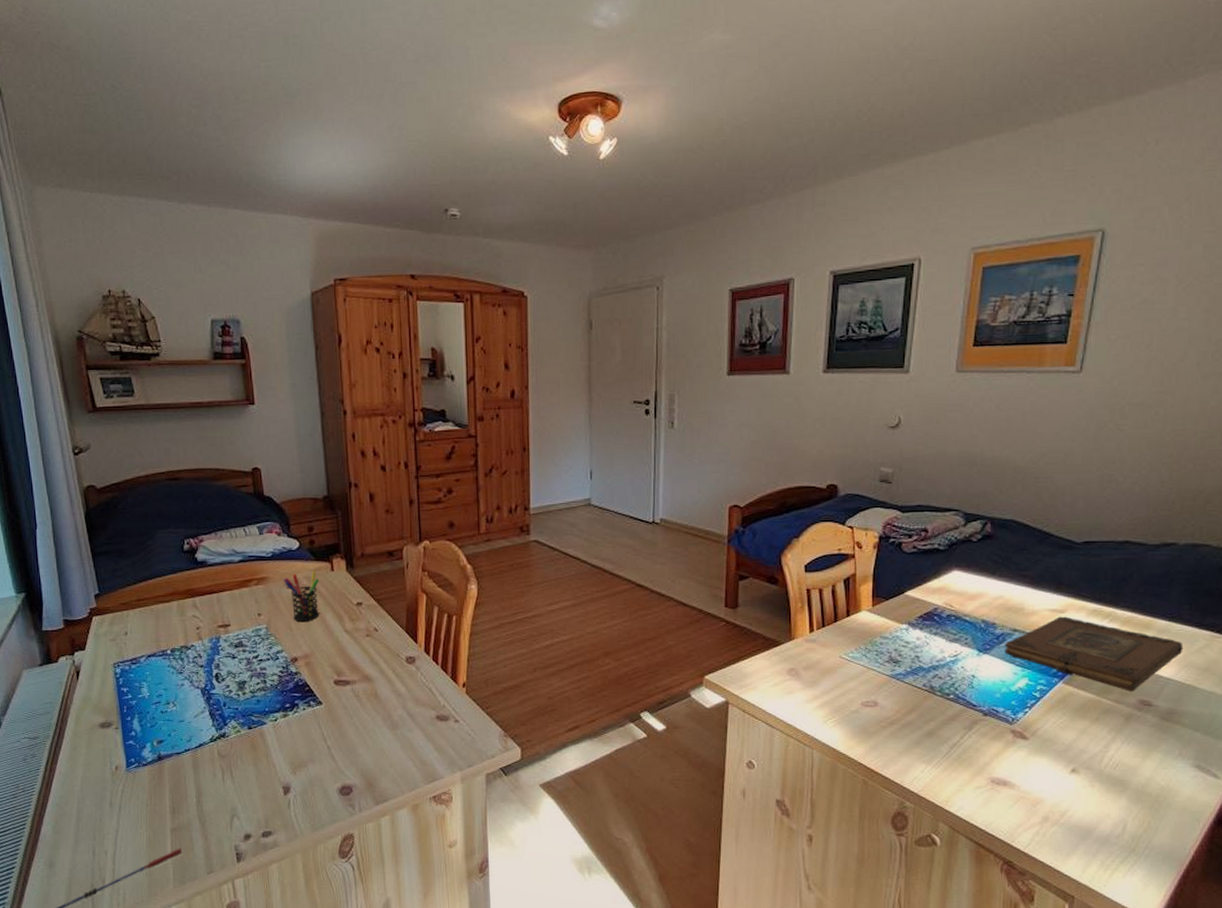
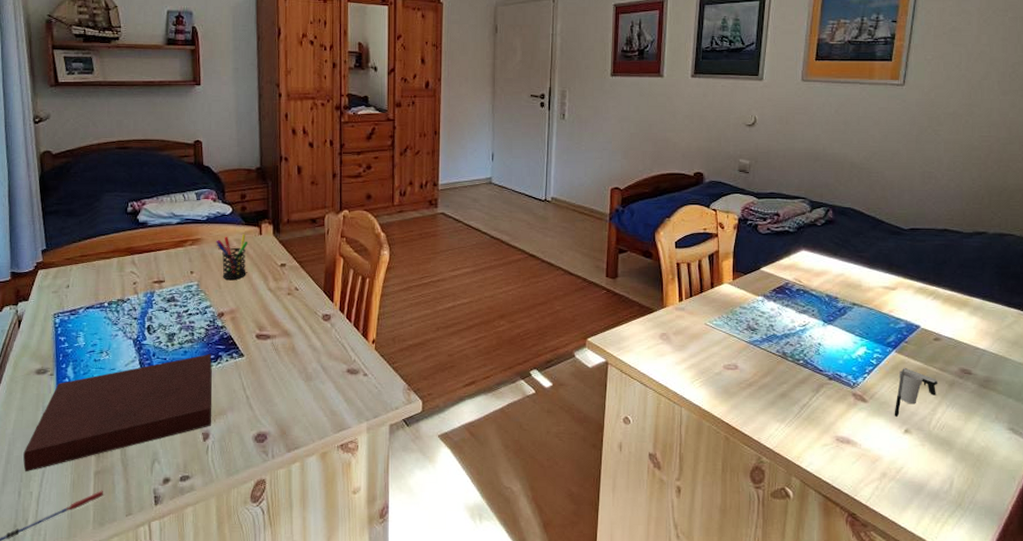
notebook: none [94,701,292,831] -> present [23,353,212,472]
book: present [1004,616,1184,692] -> none [845,293,996,361]
cup: none [1059,700,1113,755] -> present [894,367,938,417]

